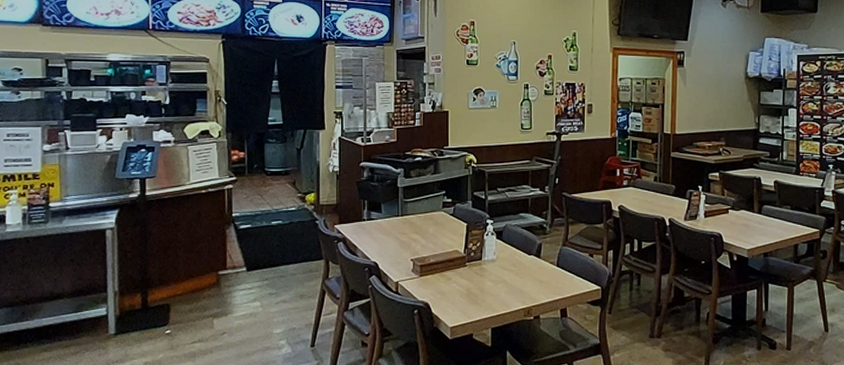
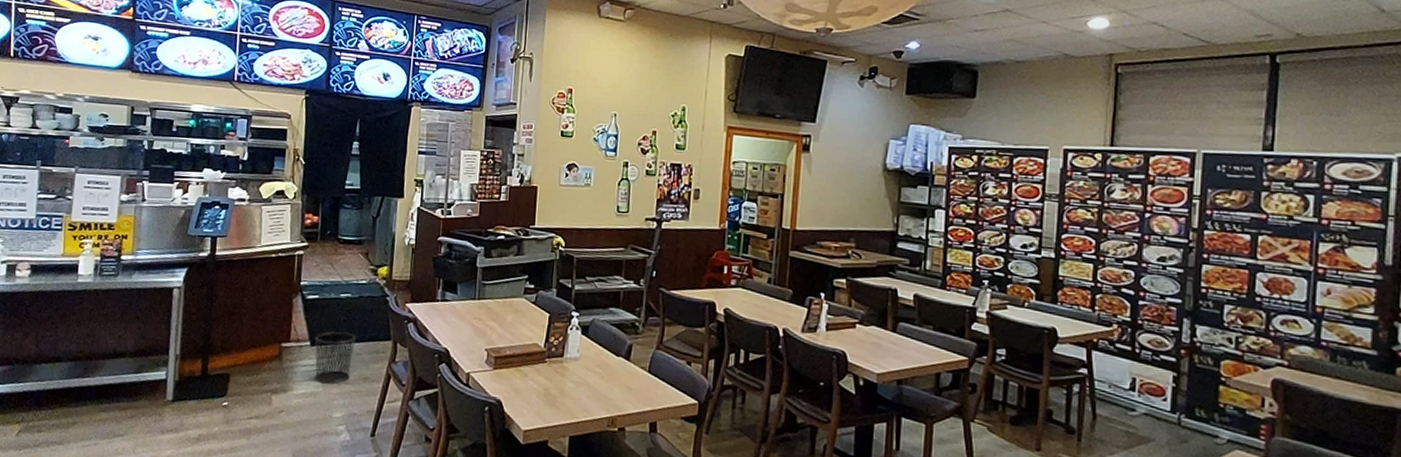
waste bin: none [250,255,290,304] -> present [314,331,356,385]

